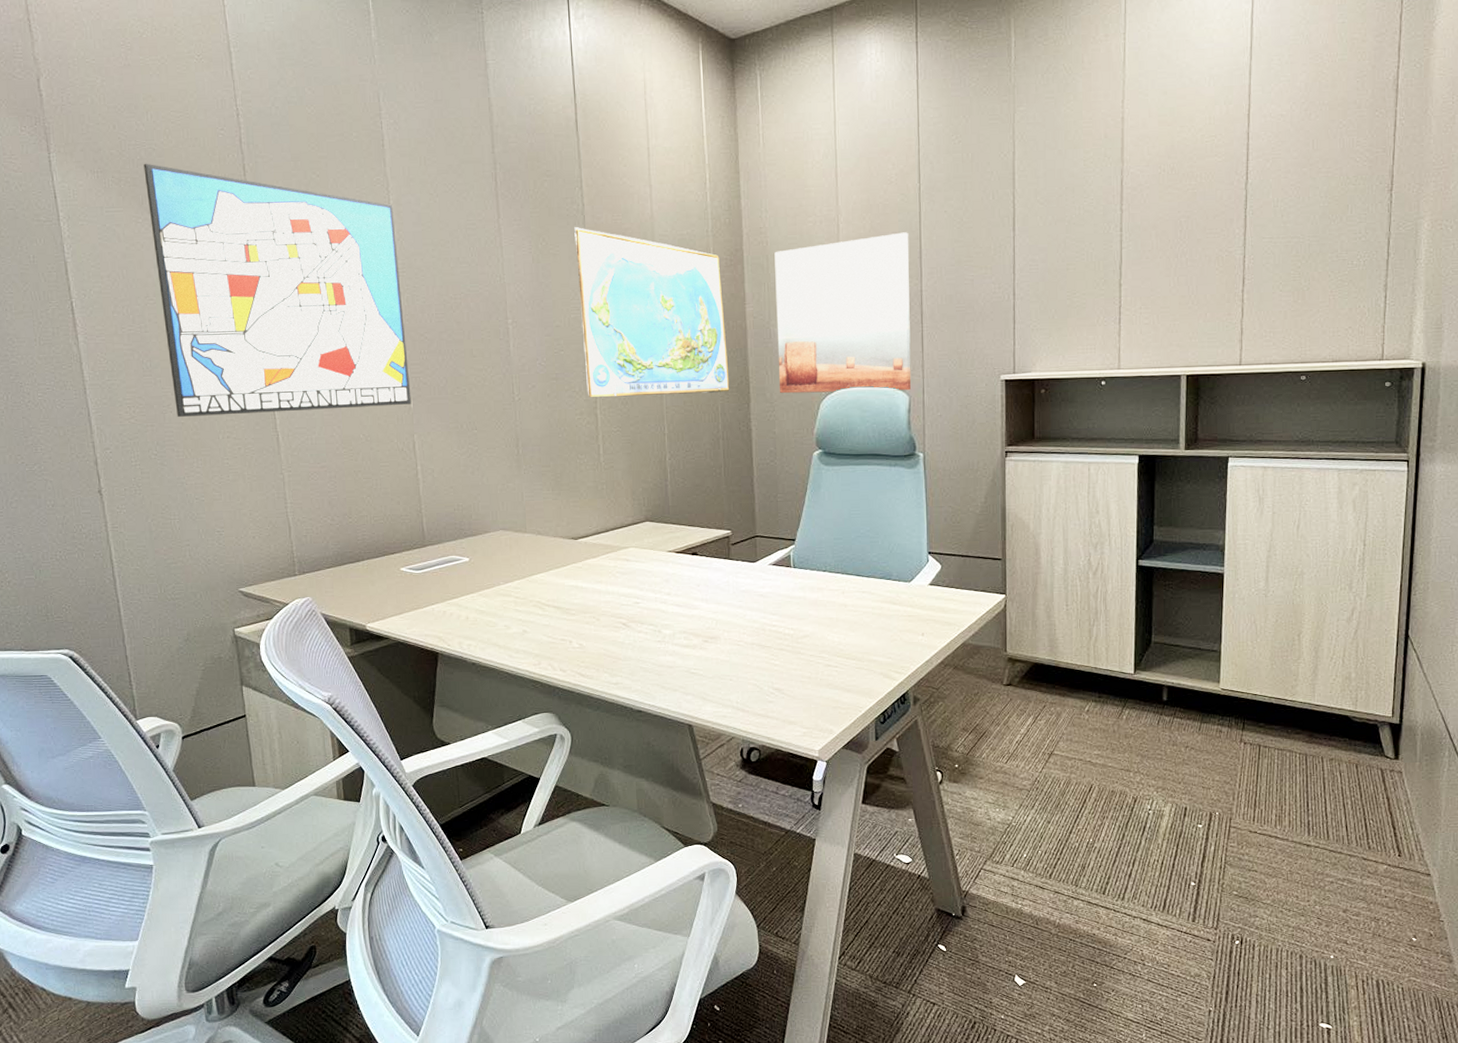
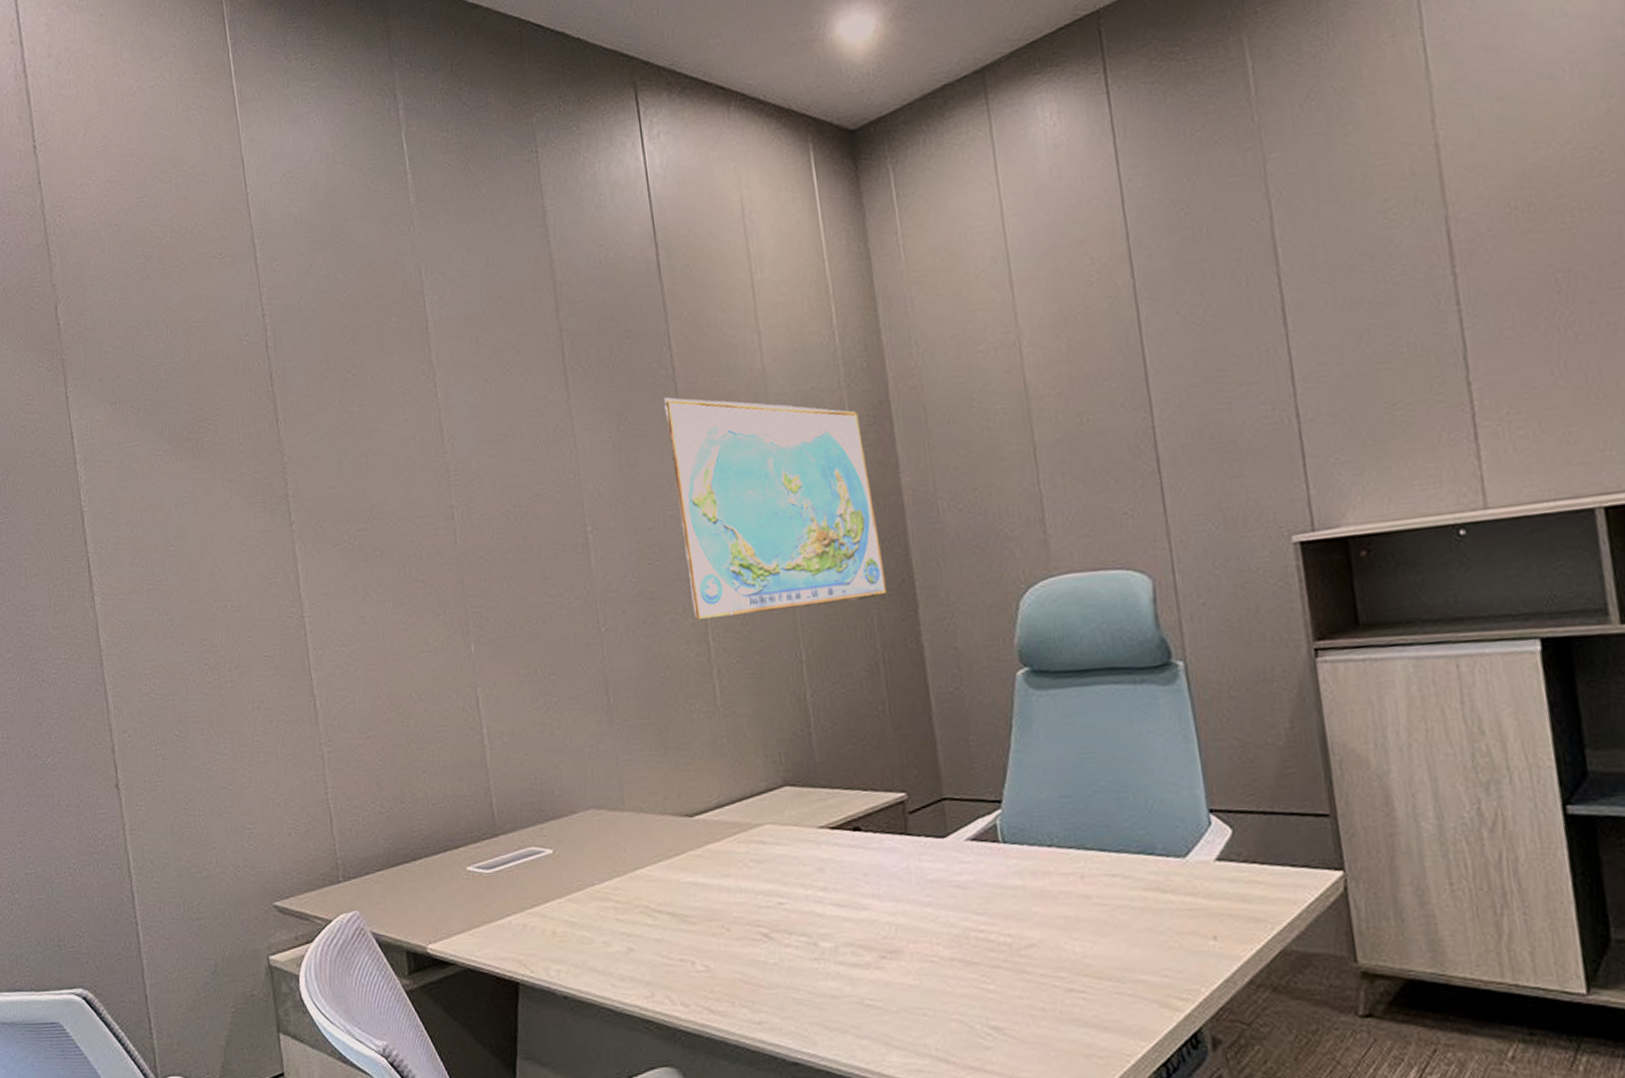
wall art: present [144,163,412,418] -> none [163,385,472,687]
wall art: present [774,232,911,394] -> none [934,347,1153,592]

